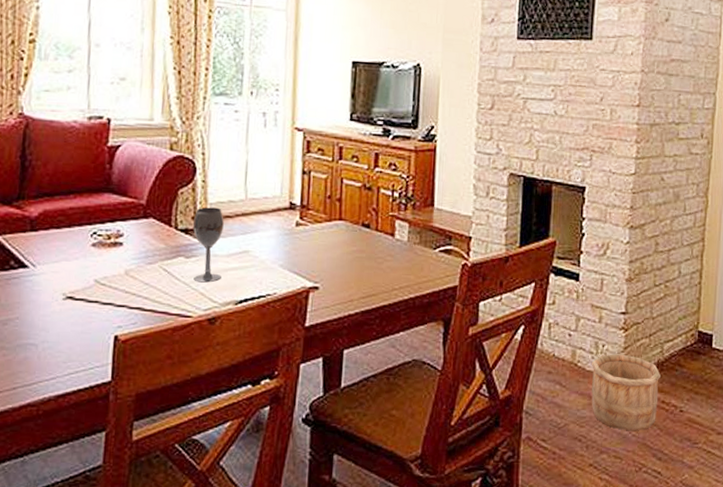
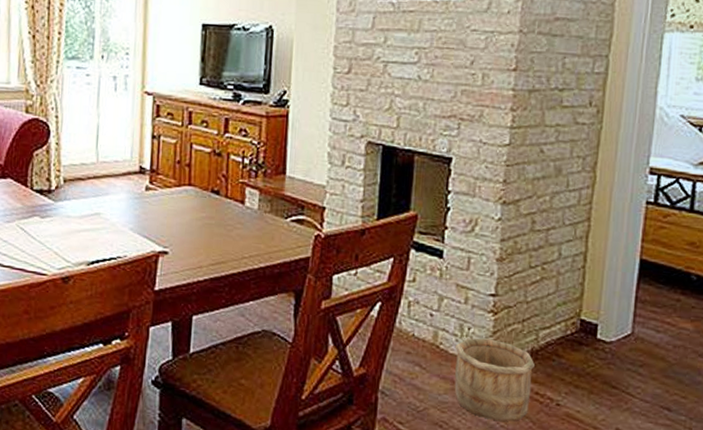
wine glass: present [193,207,224,283] -> none [48,169,77,243]

